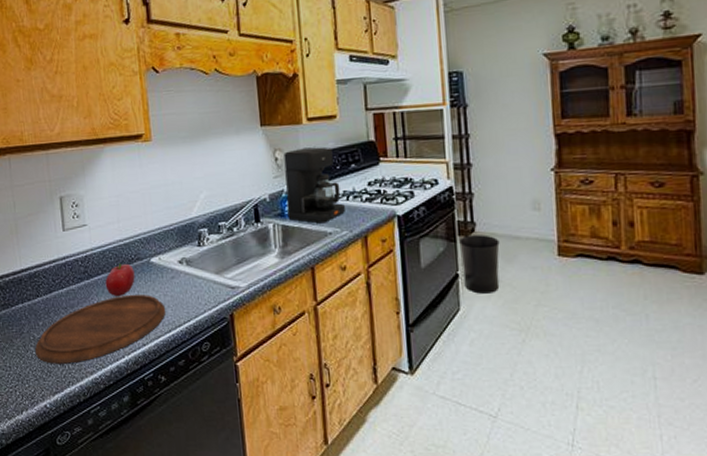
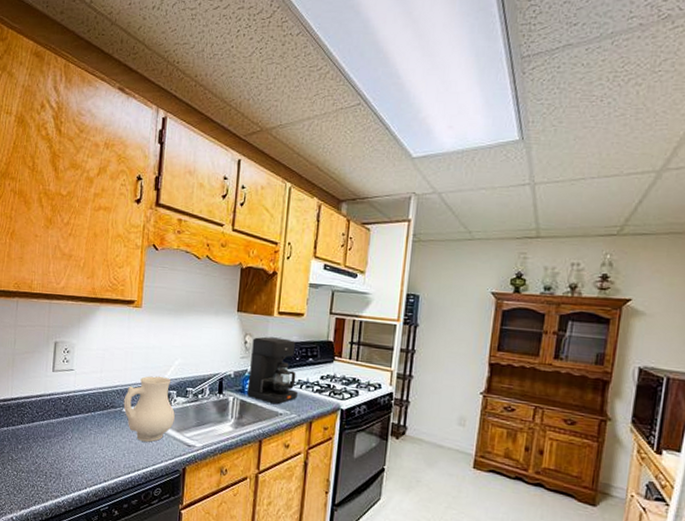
cutting board: present [35,294,166,364] -> none [11,435,129,486]
fruit: present [105,263,135,296] -> none [80,408,108,436]
ceramic pitcher: none [149,215,211,292] -> present [123,376,175,442]
waste bin: present [459,234,500,294] -> none [388,436,425,490]

